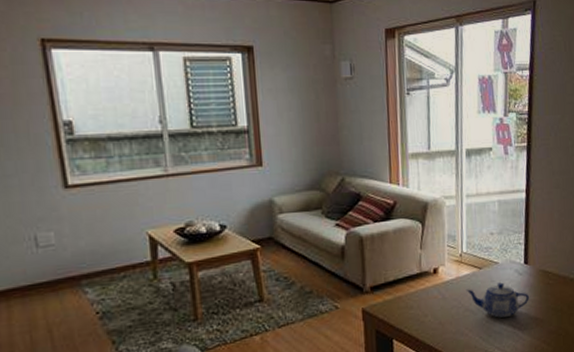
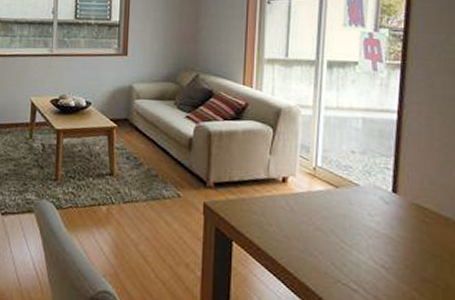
teapot: present [466,282,530,318] -> none [318,206,398,249]

